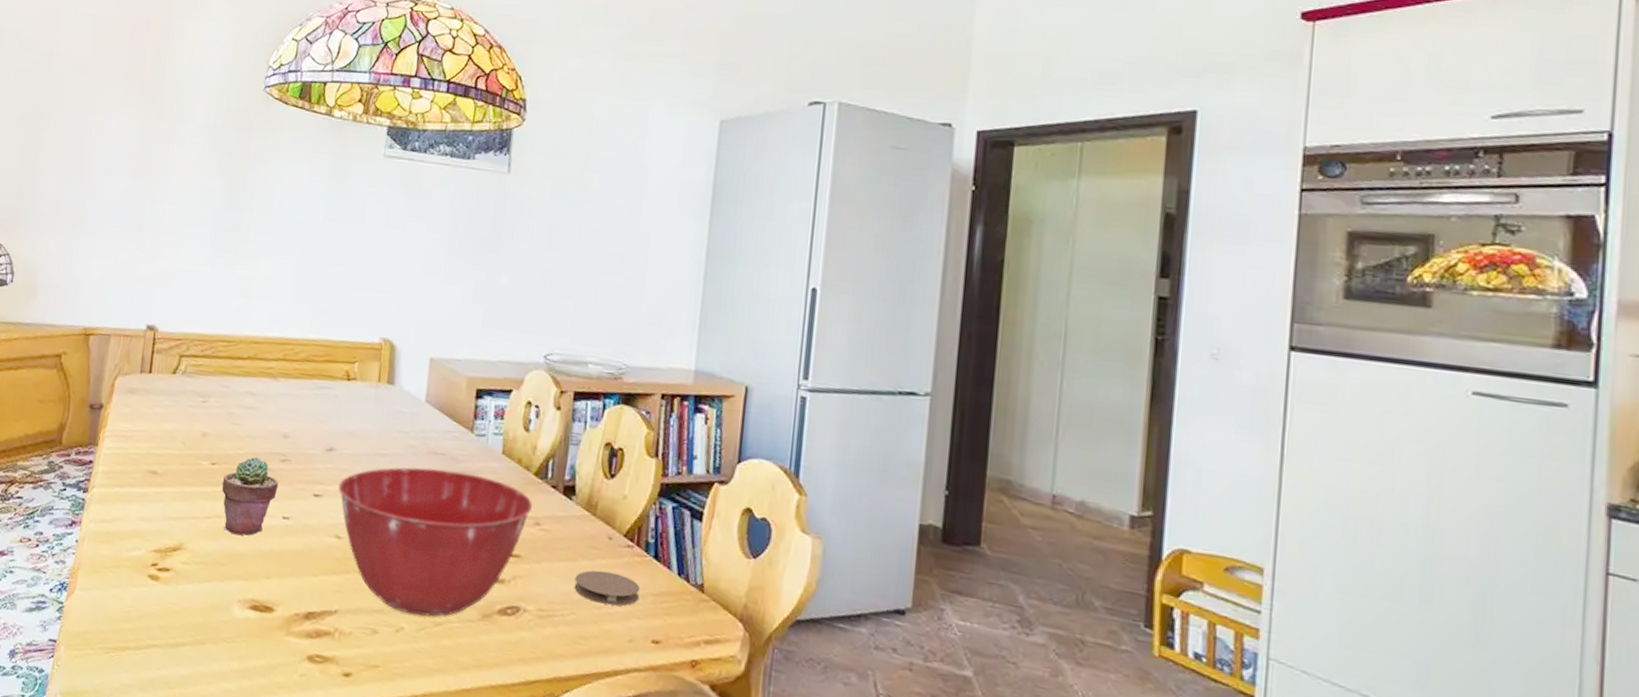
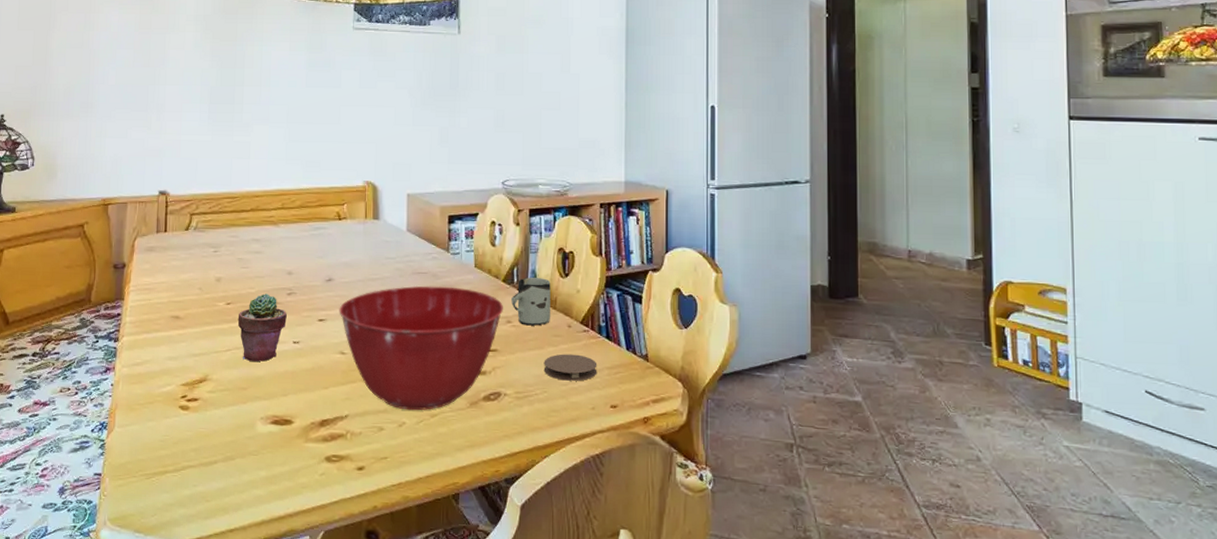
cup: none [542,473,592,534] -> present [511,277,551,326]

